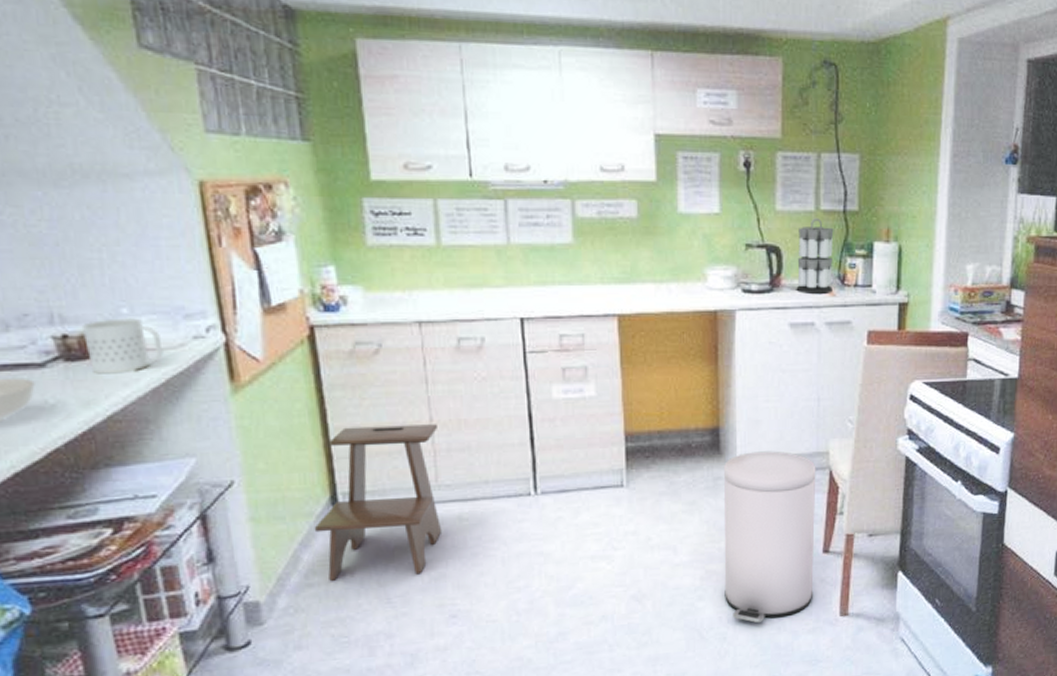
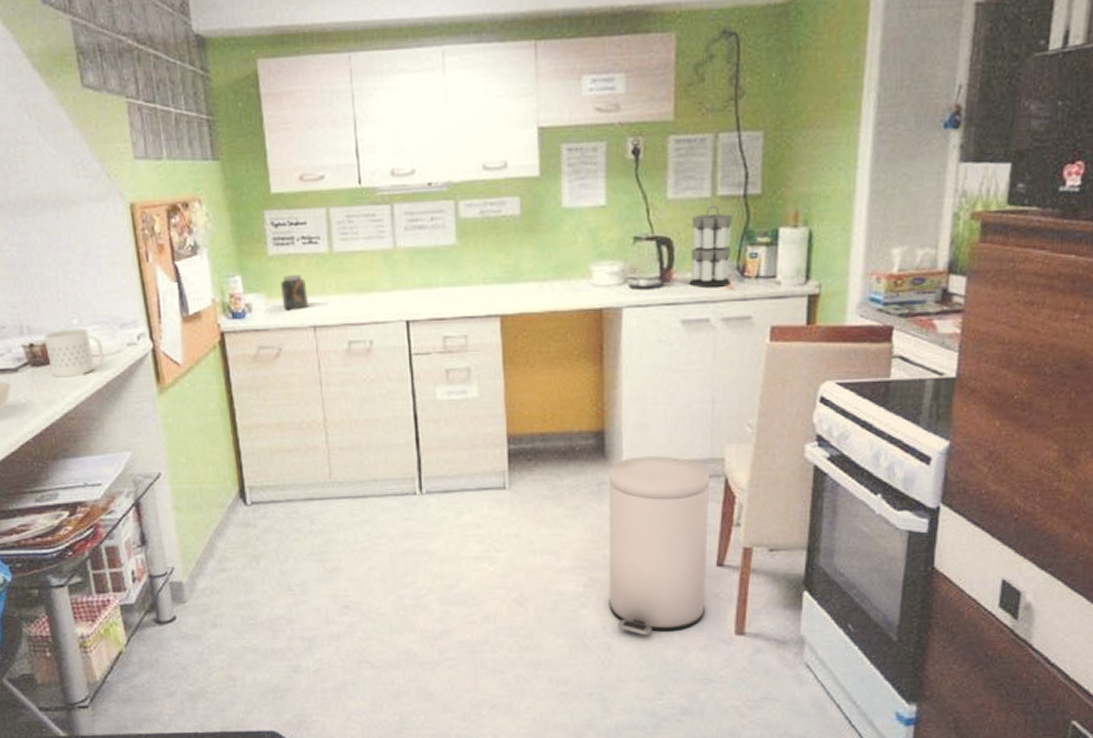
step stool: present [314,424,442,581] -> none [226,424,336,567]
jar: none [381,267,413,305] -> present [281,275,308,311]

